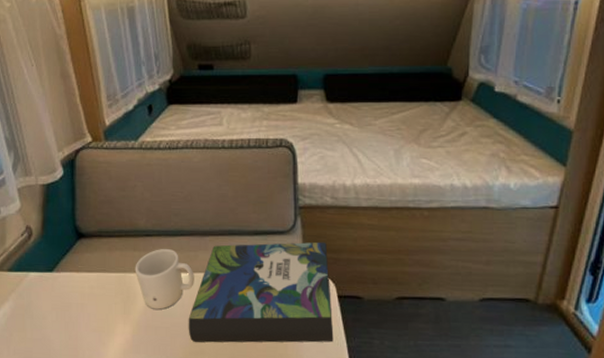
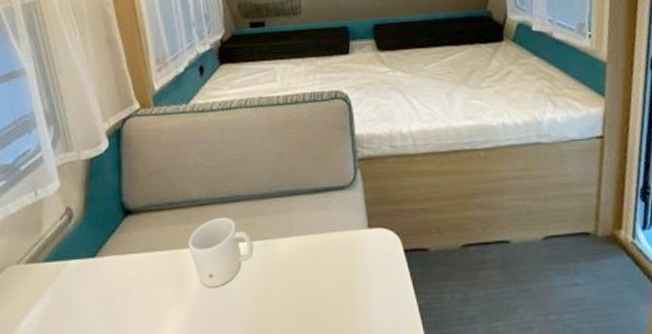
book: present [188,242,334,343] -> none [248,193,403,320]

